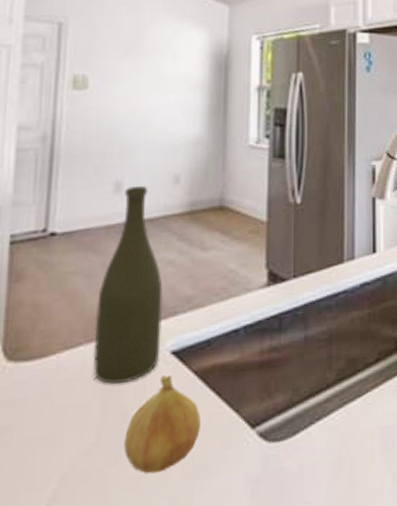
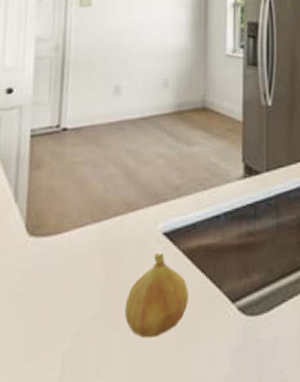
bottle: present [93,186,163,384] -> none [98,89,155,259]

